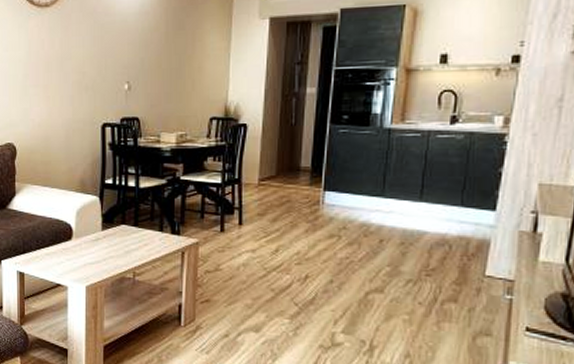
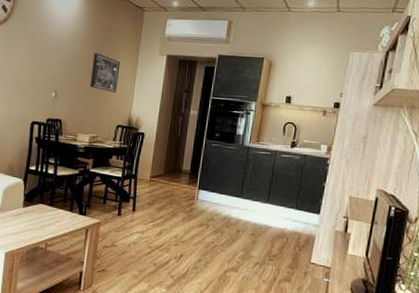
wall art: none [171,26,209,76] -> present [90,53,121,93]

